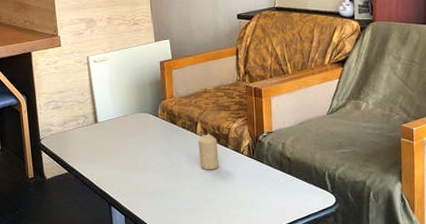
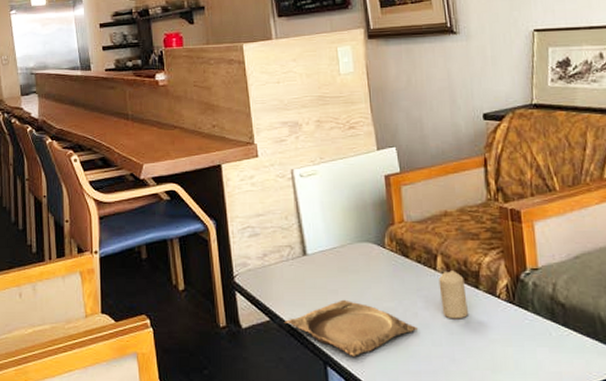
ashtray: none [79,156,182,199] -> present [284,299,419,356]

